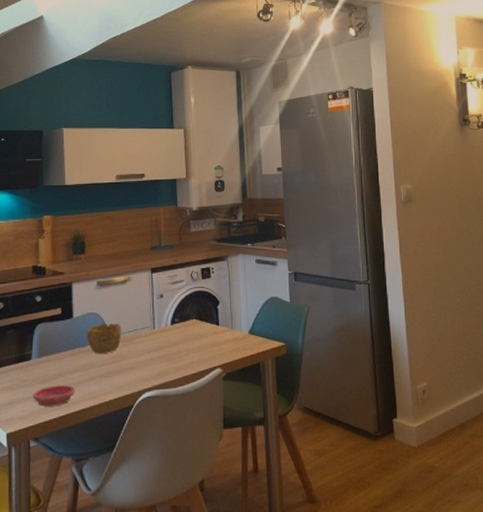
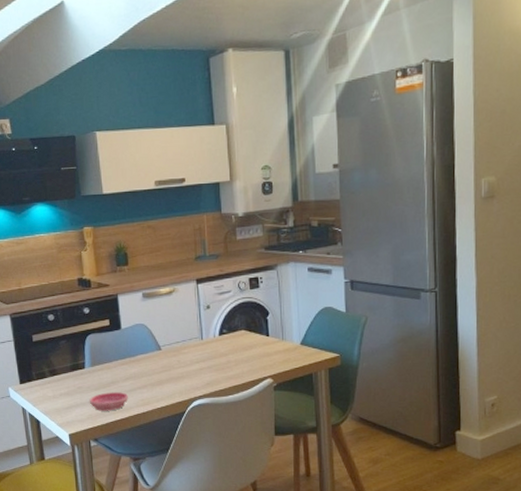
bowl: present [86,323,121,355] -> none [135,334,169,364]

